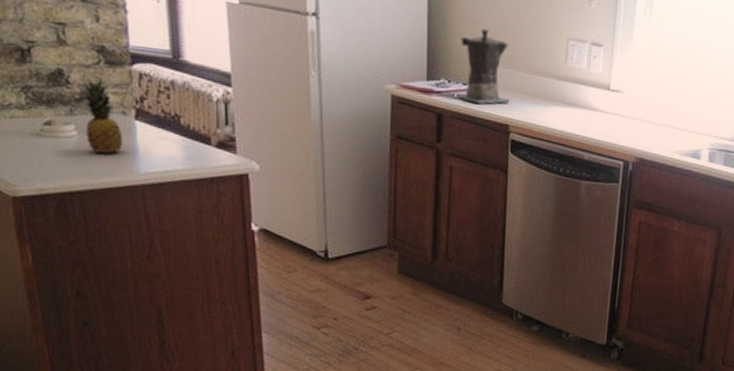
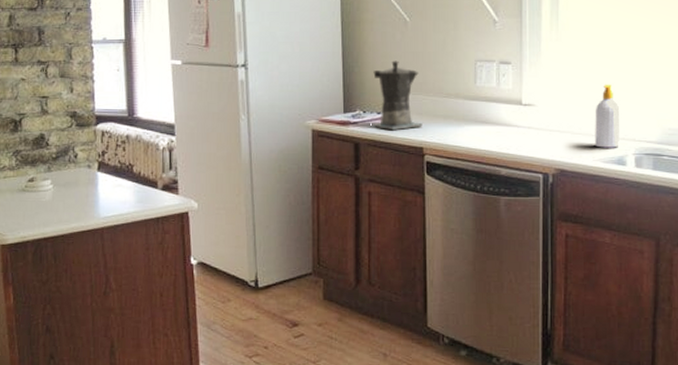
fruit: present [82,77,123,154] -> none [58,138,88,202]
soap bottle: none [675,77,701,142] -> present [595,84,620,148]

